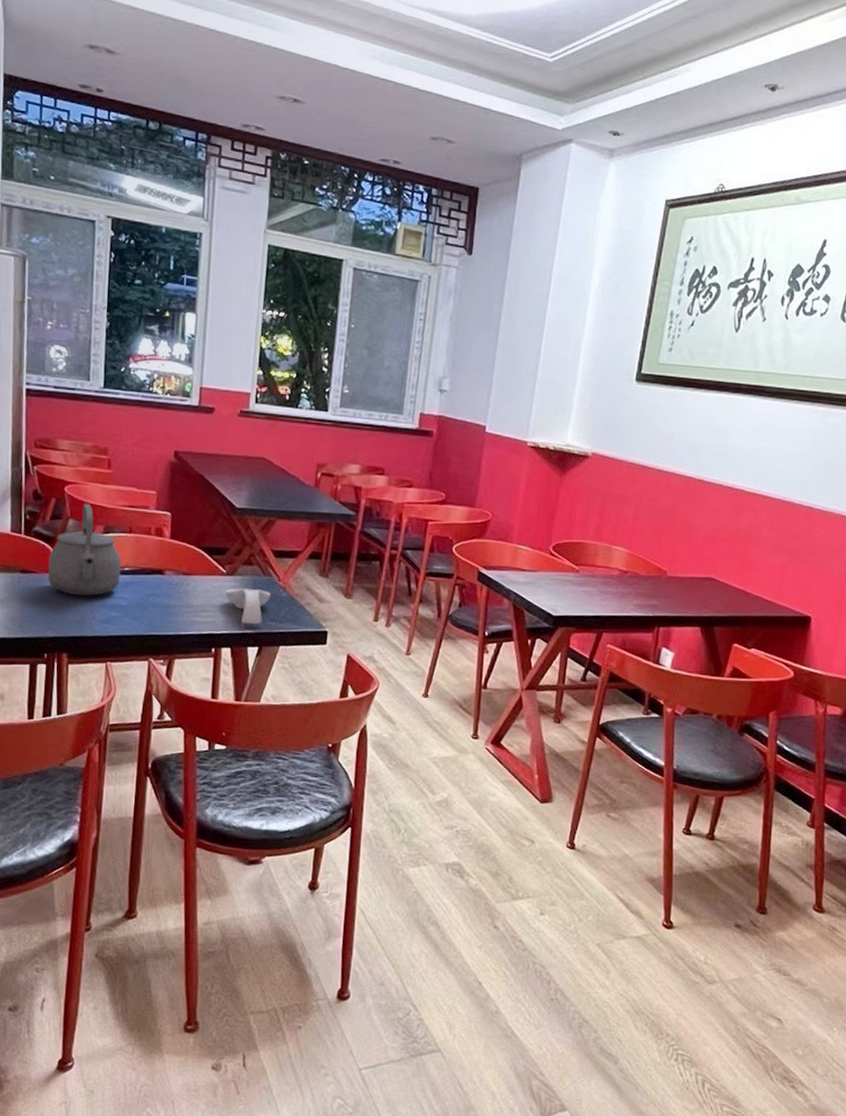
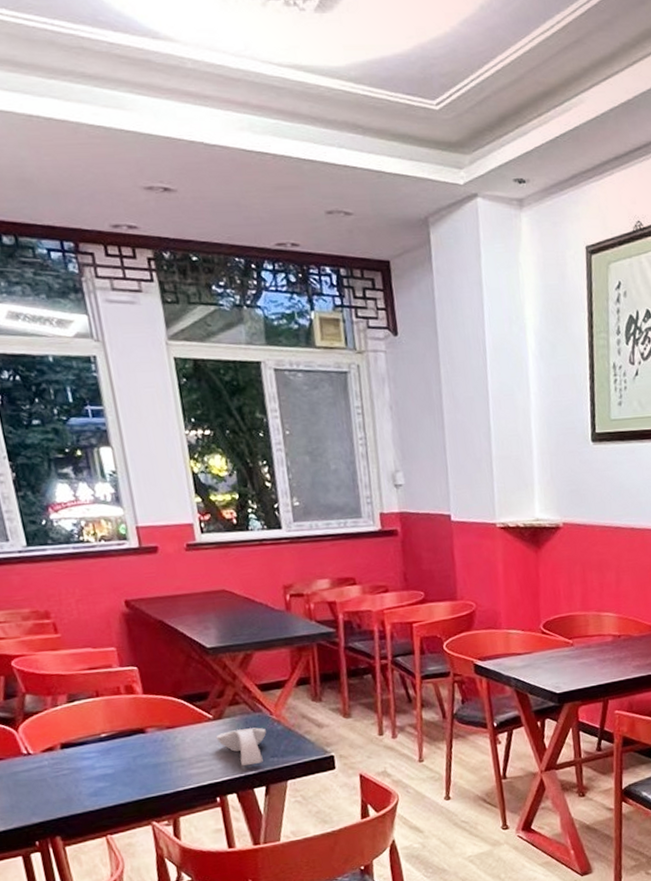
tea kettle: present [48,503,121,596] -> none [12,674,100,775]

